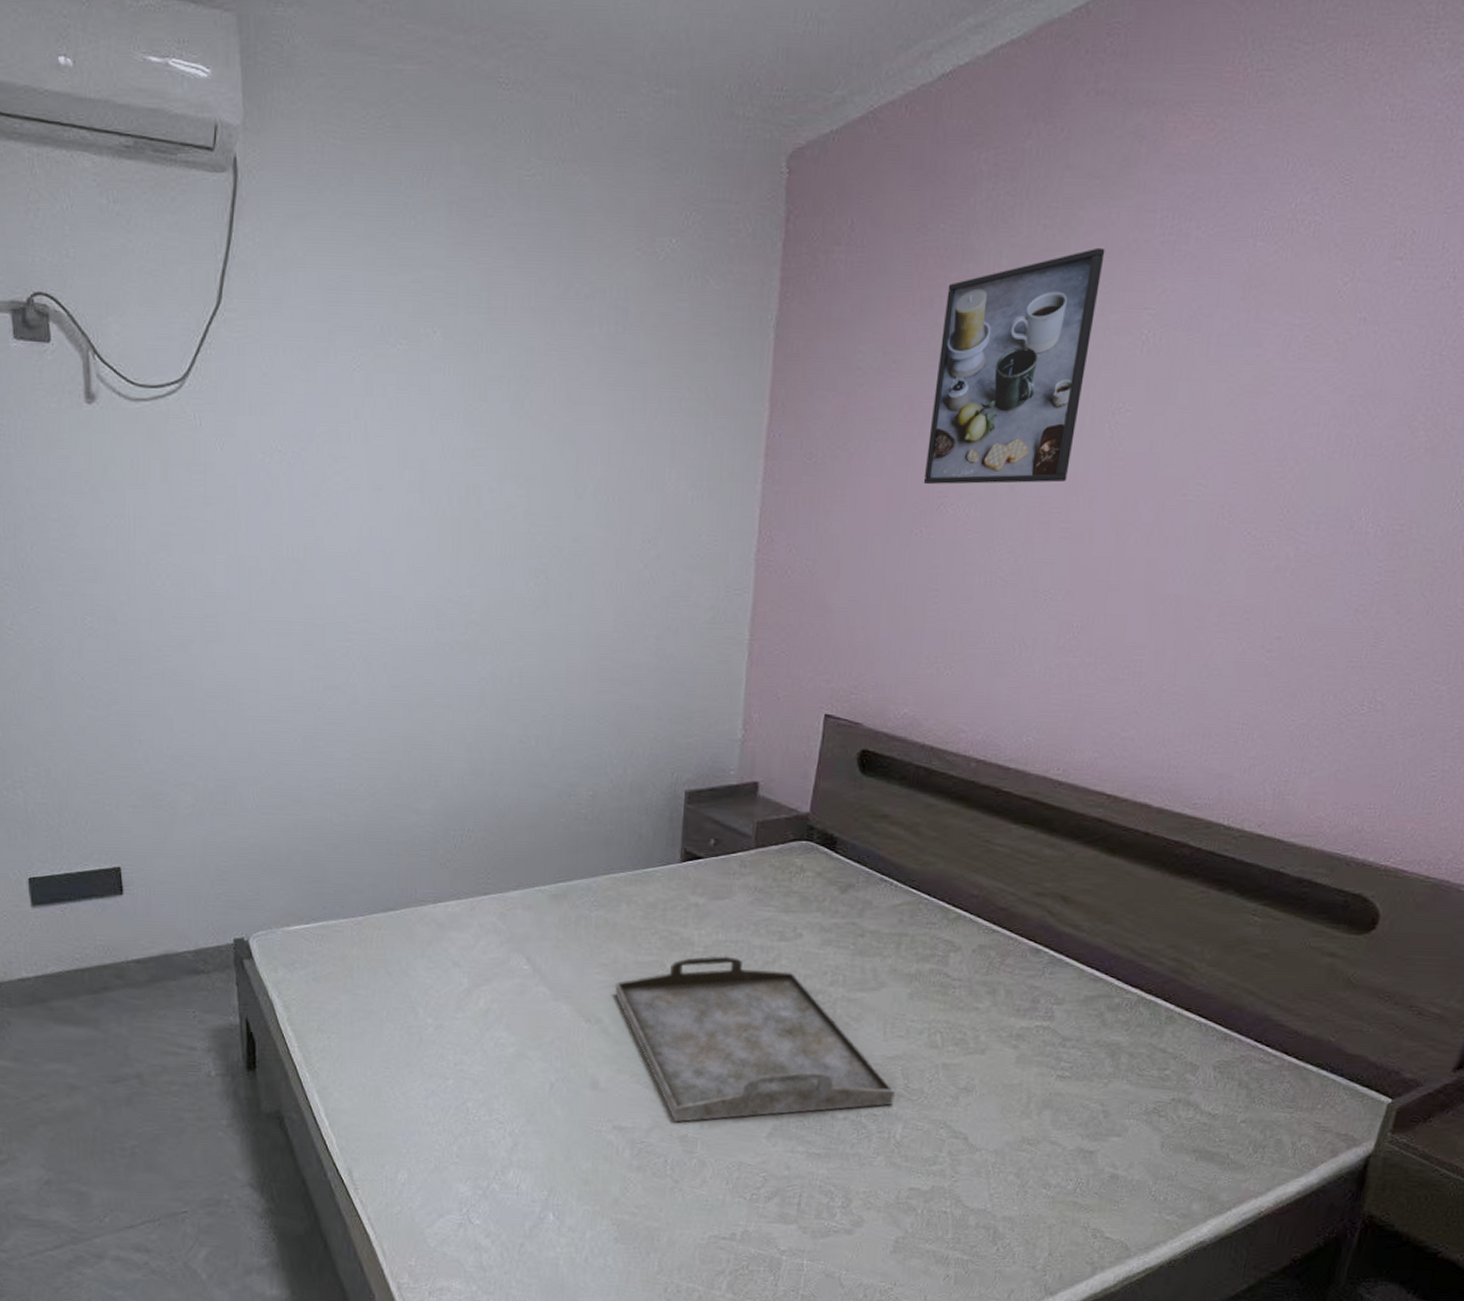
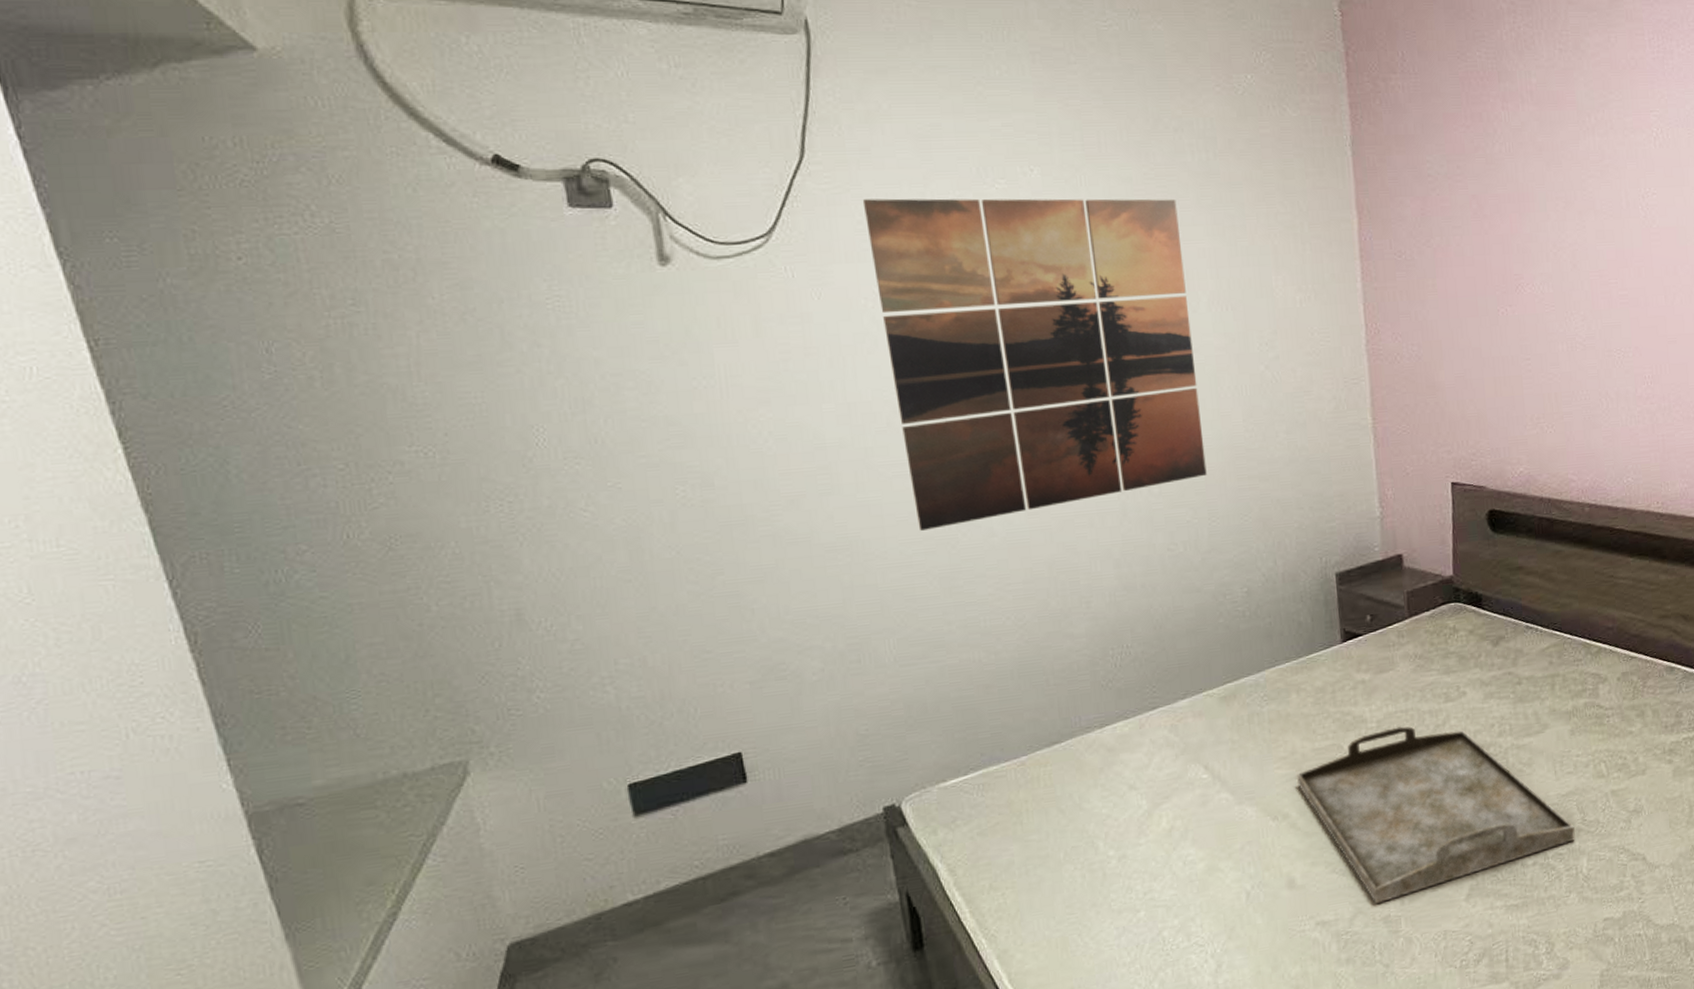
wall art: none [270,351,577,689] -> present [862,198,1207,531]
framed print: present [923,247,1106,485] -> none [1491,65,1617,270]

